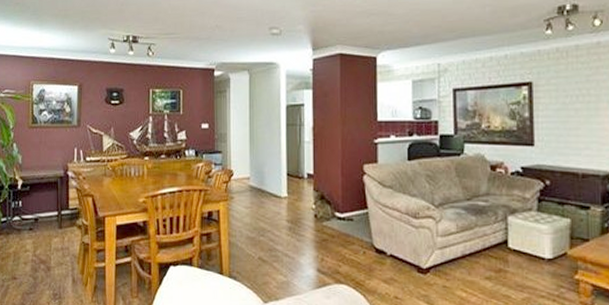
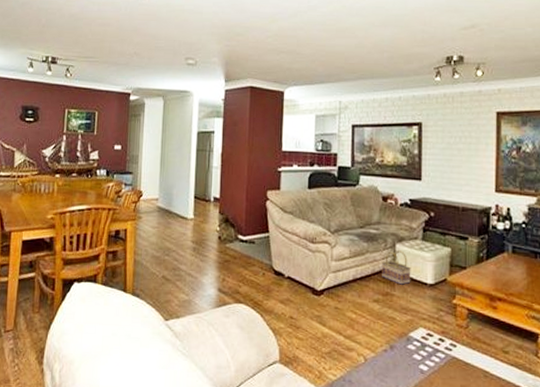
basket: none [493,223,526,260] -> present [382,250,411,285]

